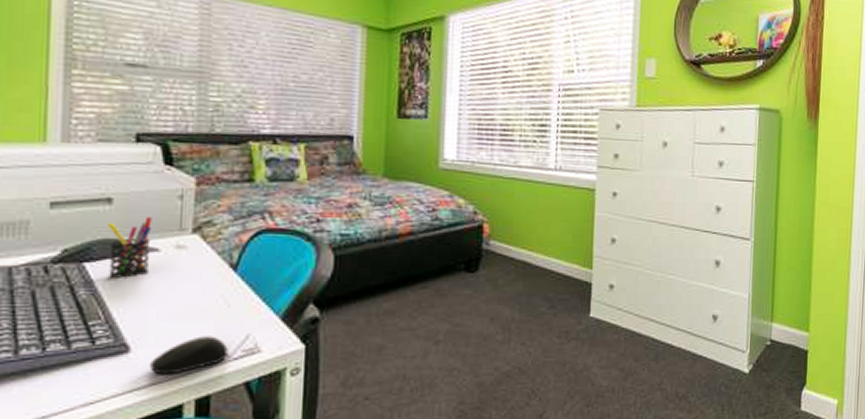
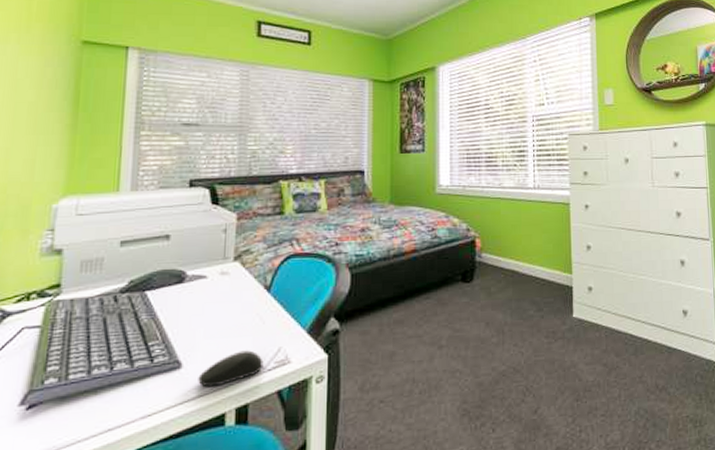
pen holder: present [107,217,152,280] -> none [165,249,201,305]

